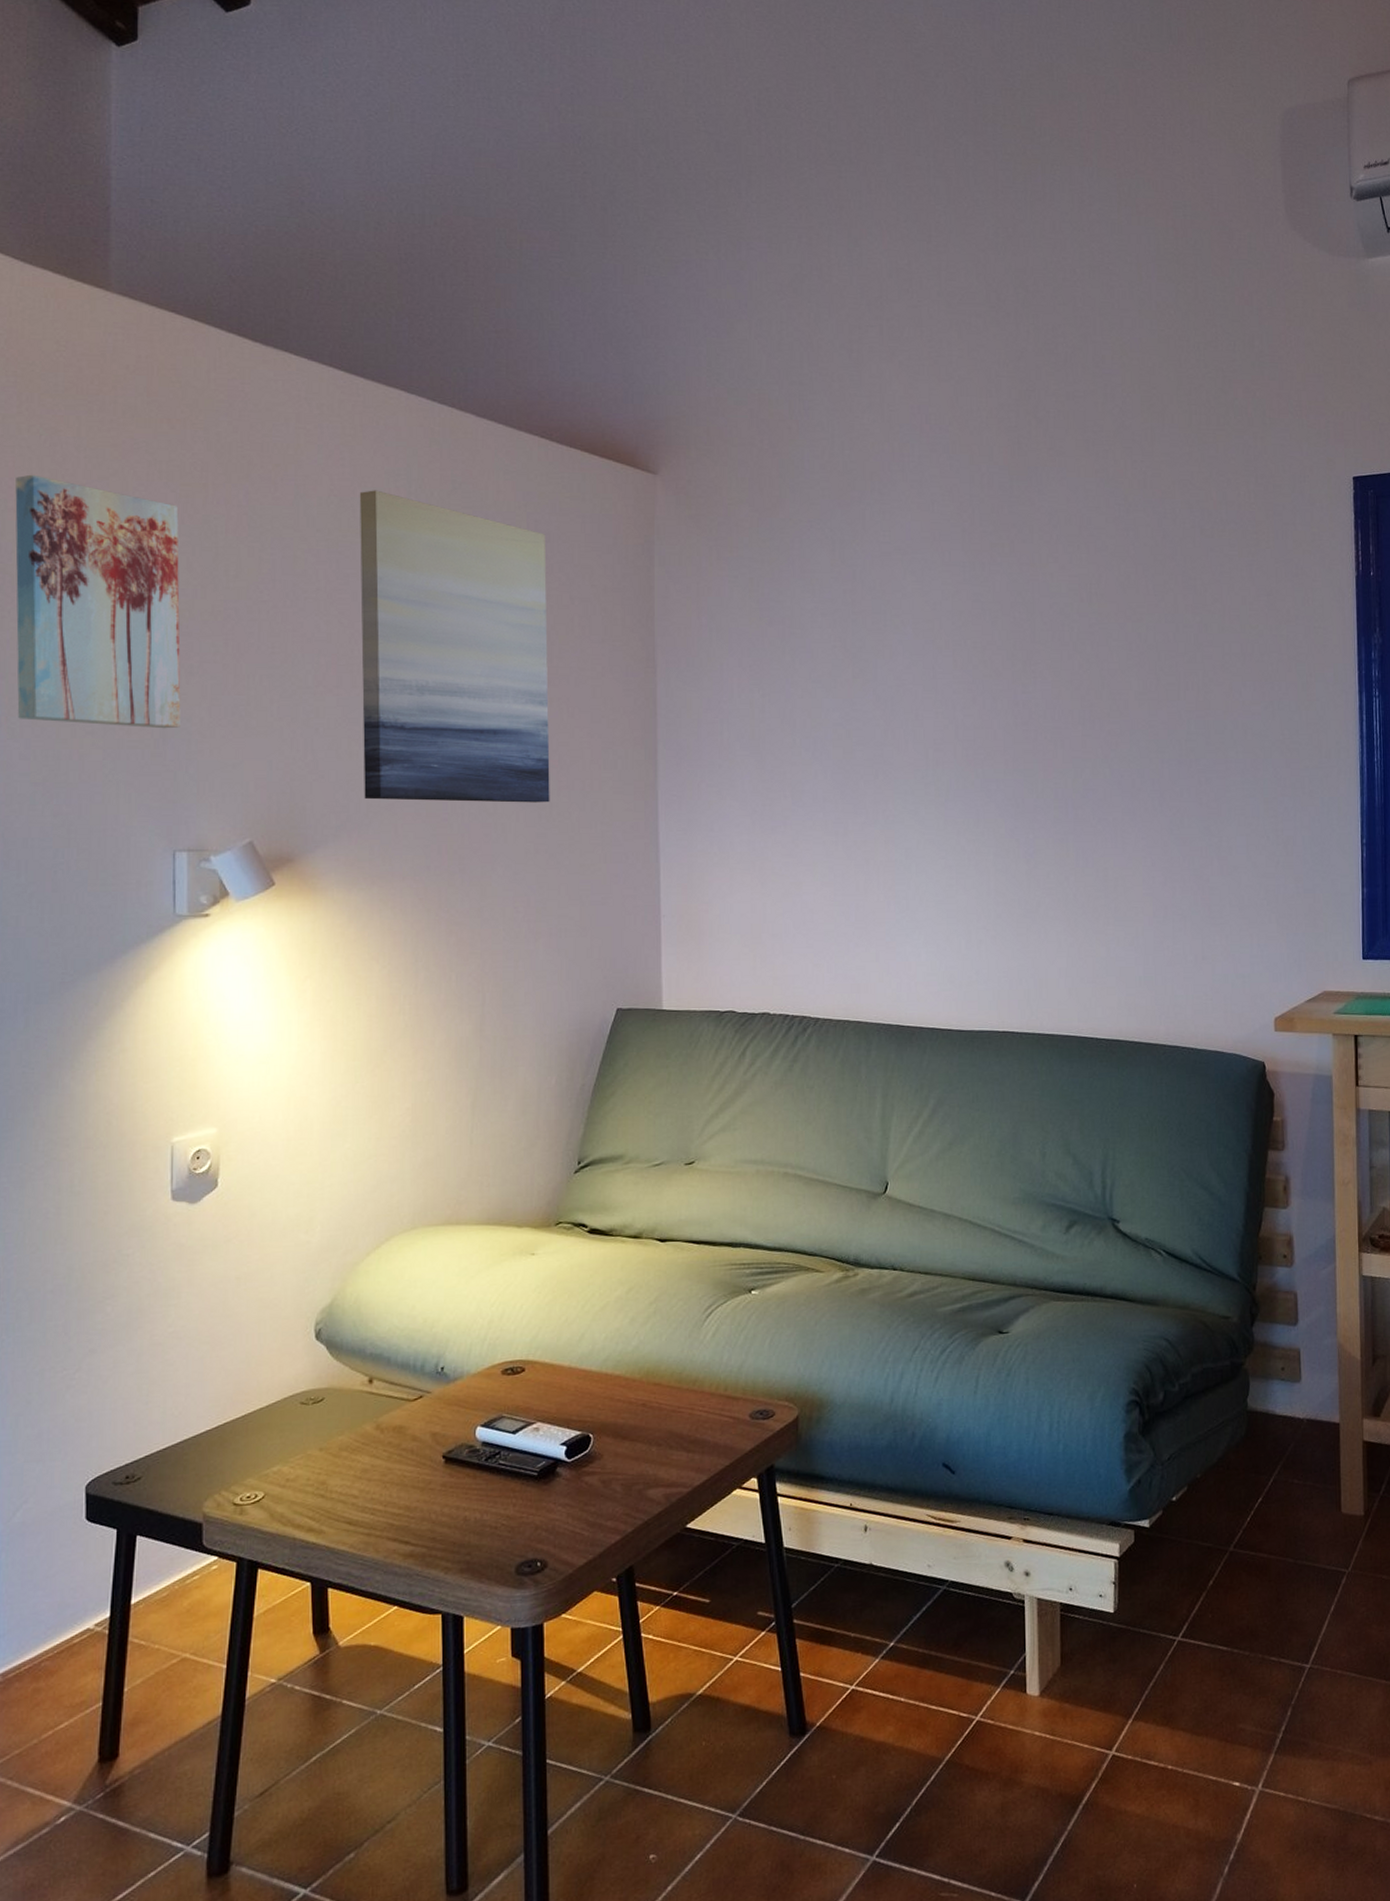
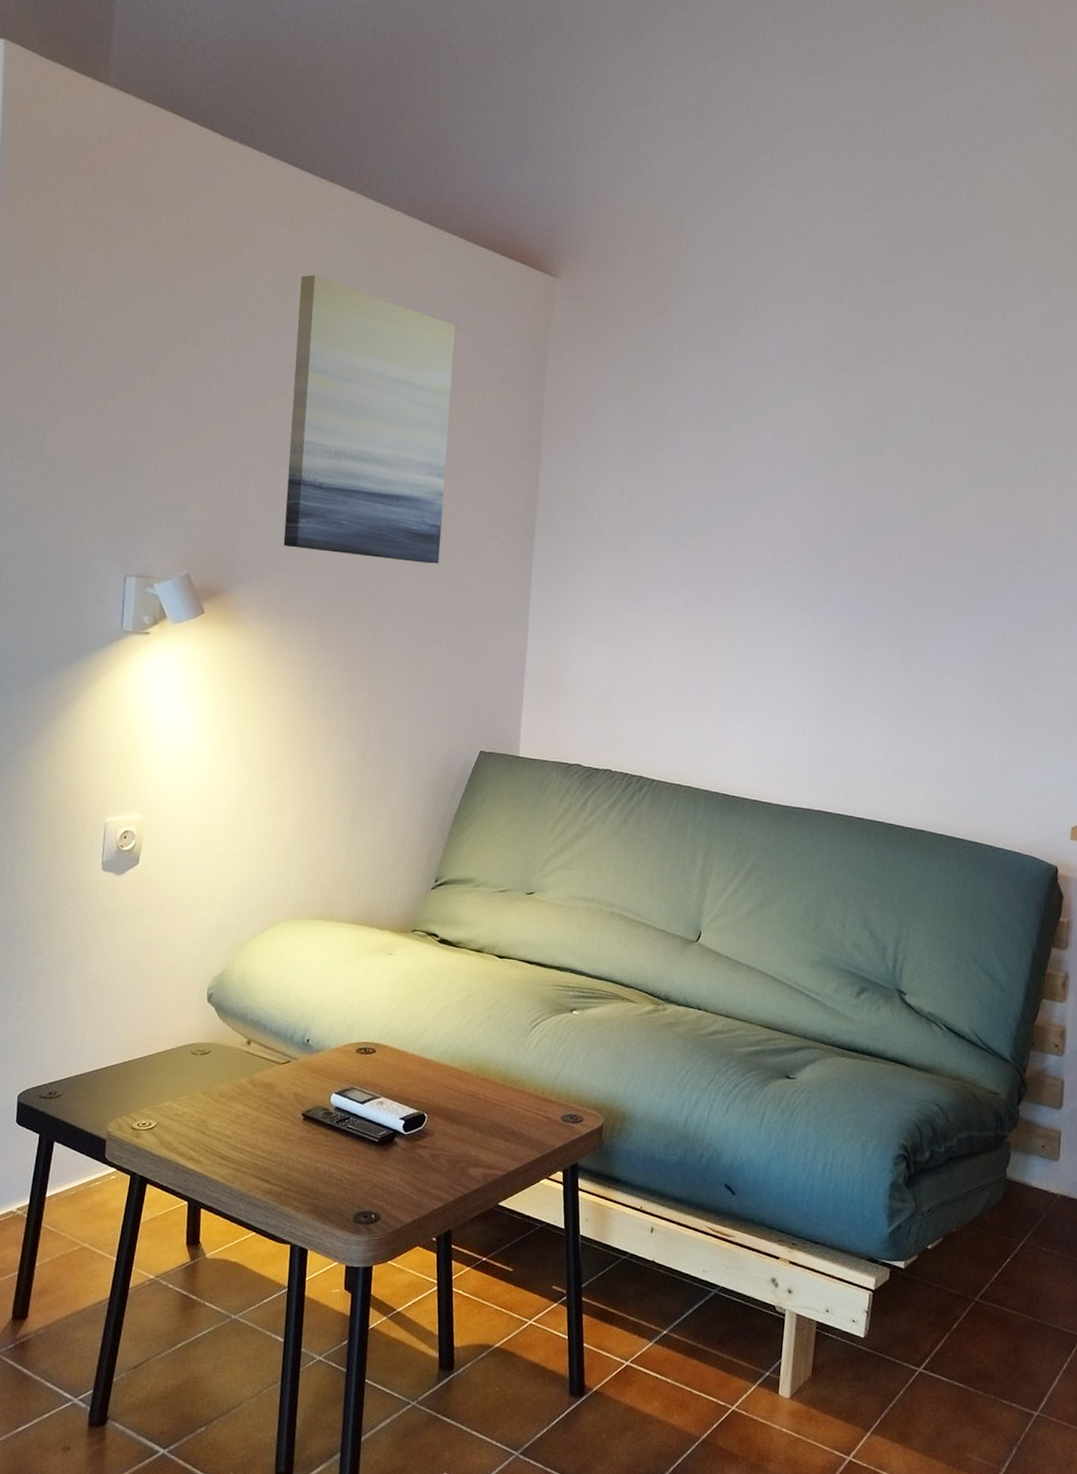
wall art: present [15,474,181,729] -> none [10,241,150,471]

